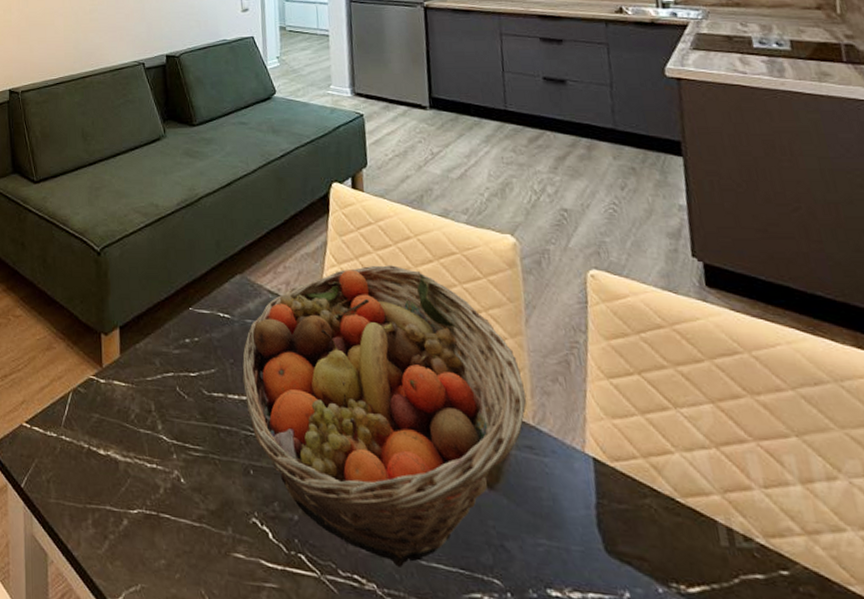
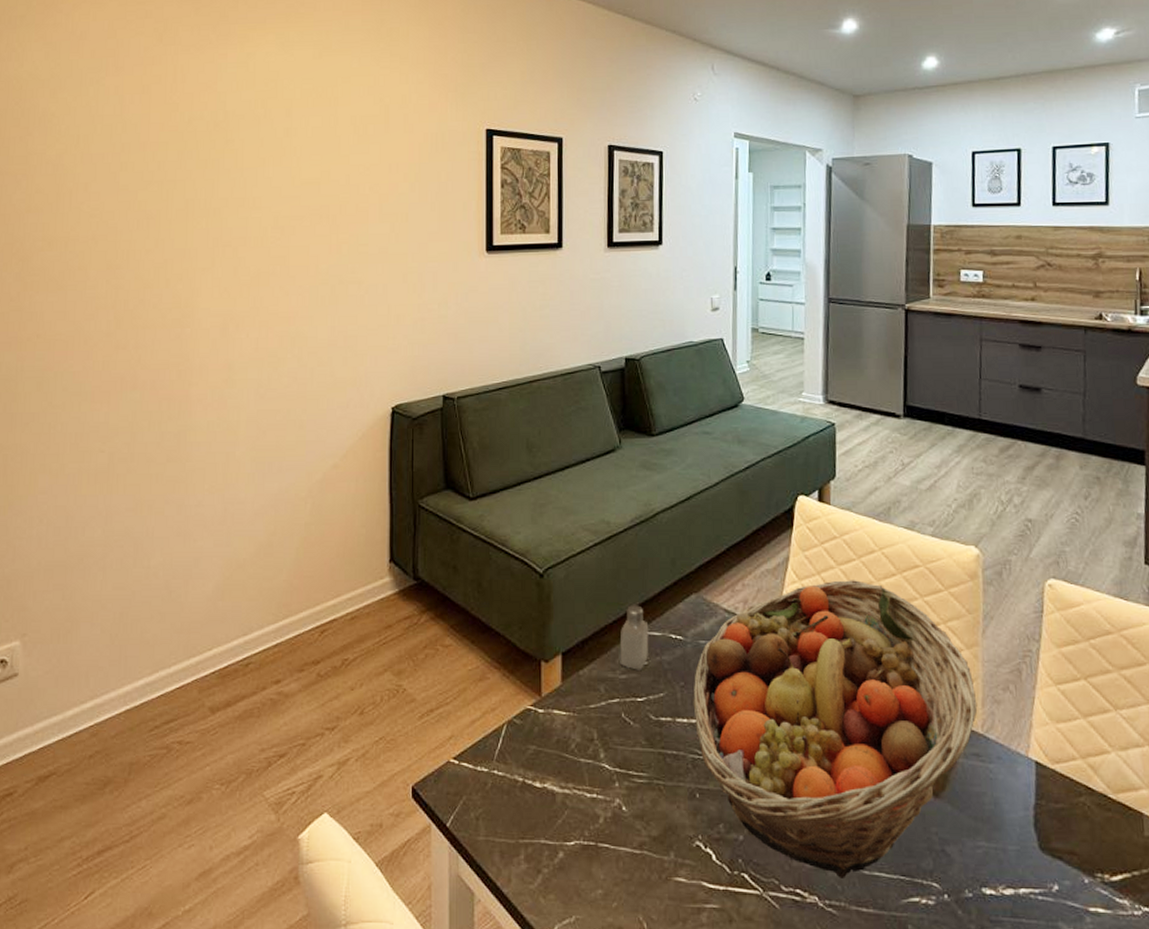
saltshaker: none [172,283,199,346] -> present [620,605,649,670]

